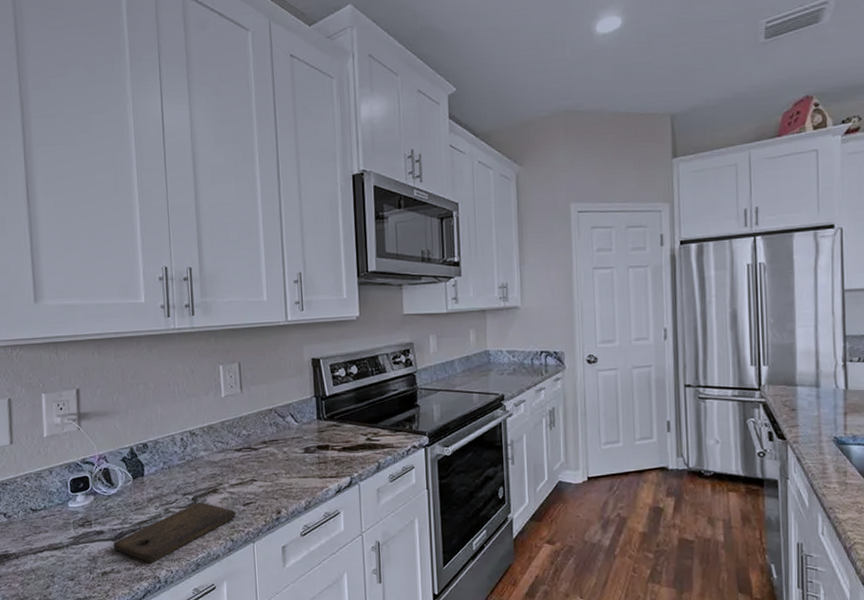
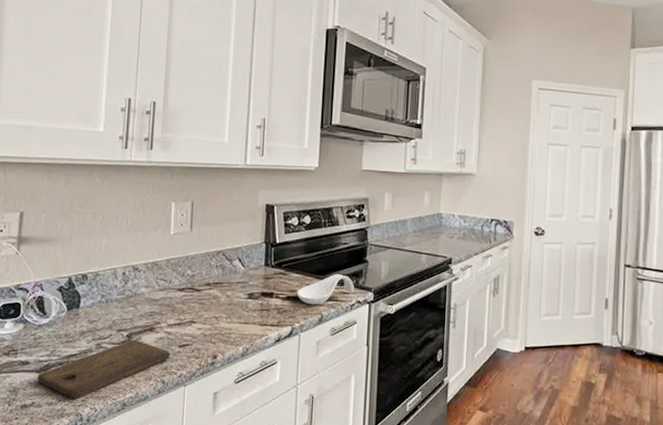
spoon rest: none [351,421,409,454] -> present [296,274,355,305]

